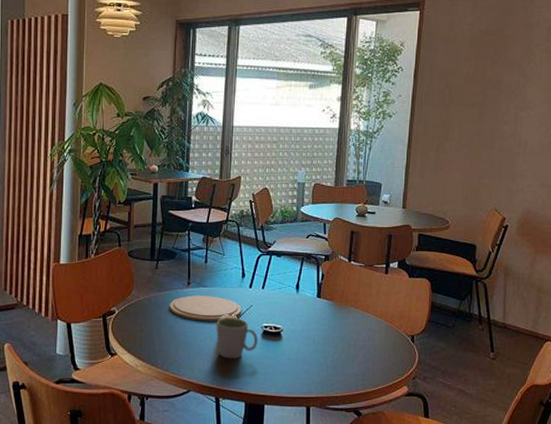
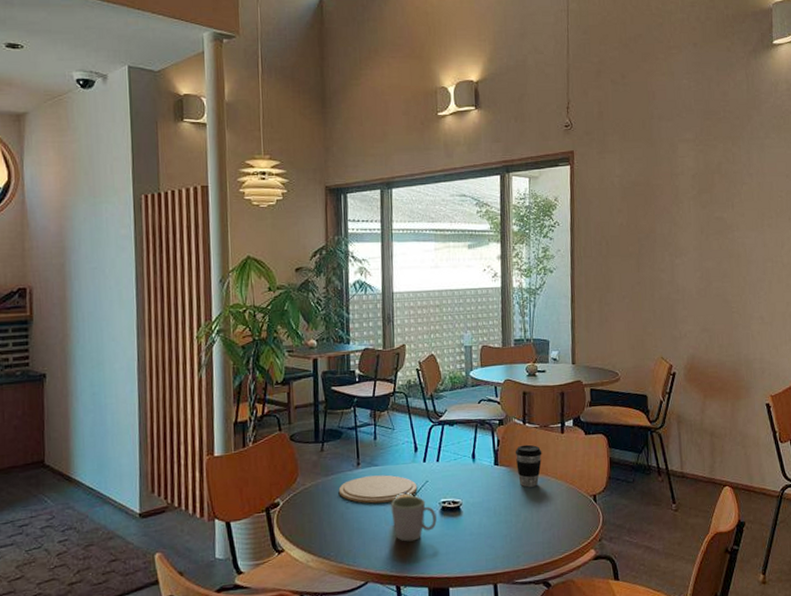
coffee cup: none [338,281,365,322] -> present [515,444,542,488]

